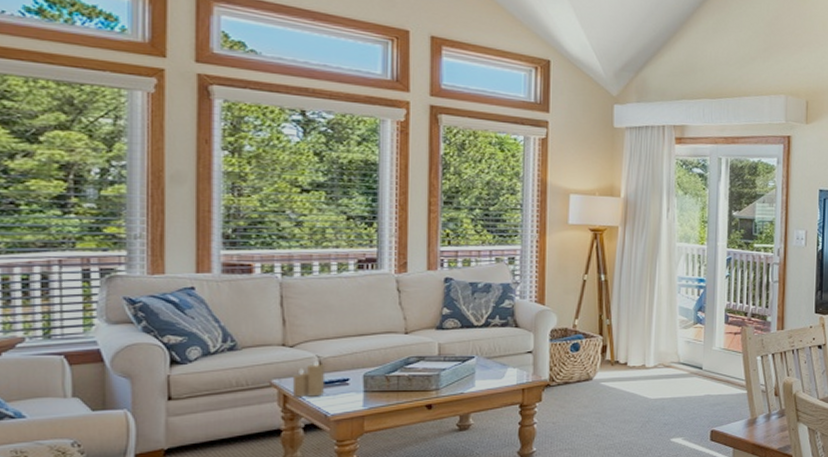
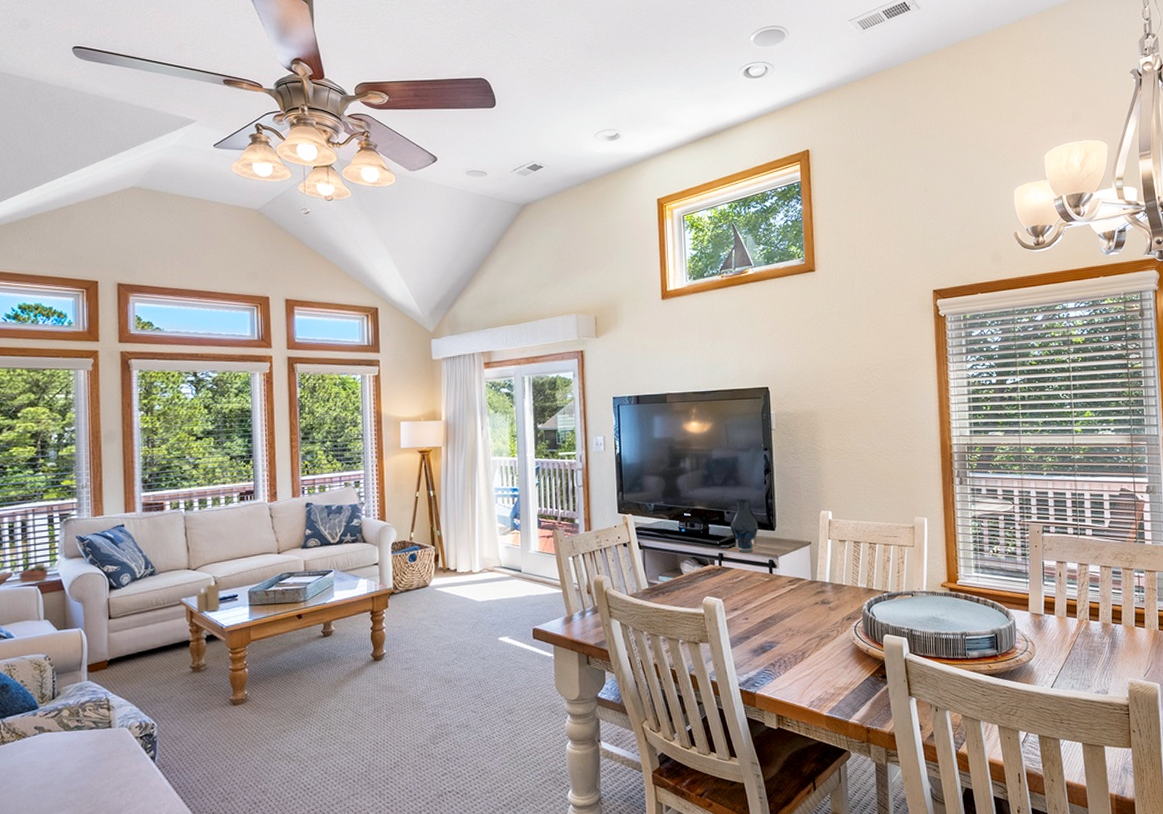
succulent plant: none [25,327,87,353] -> present [12,563,53,585]

